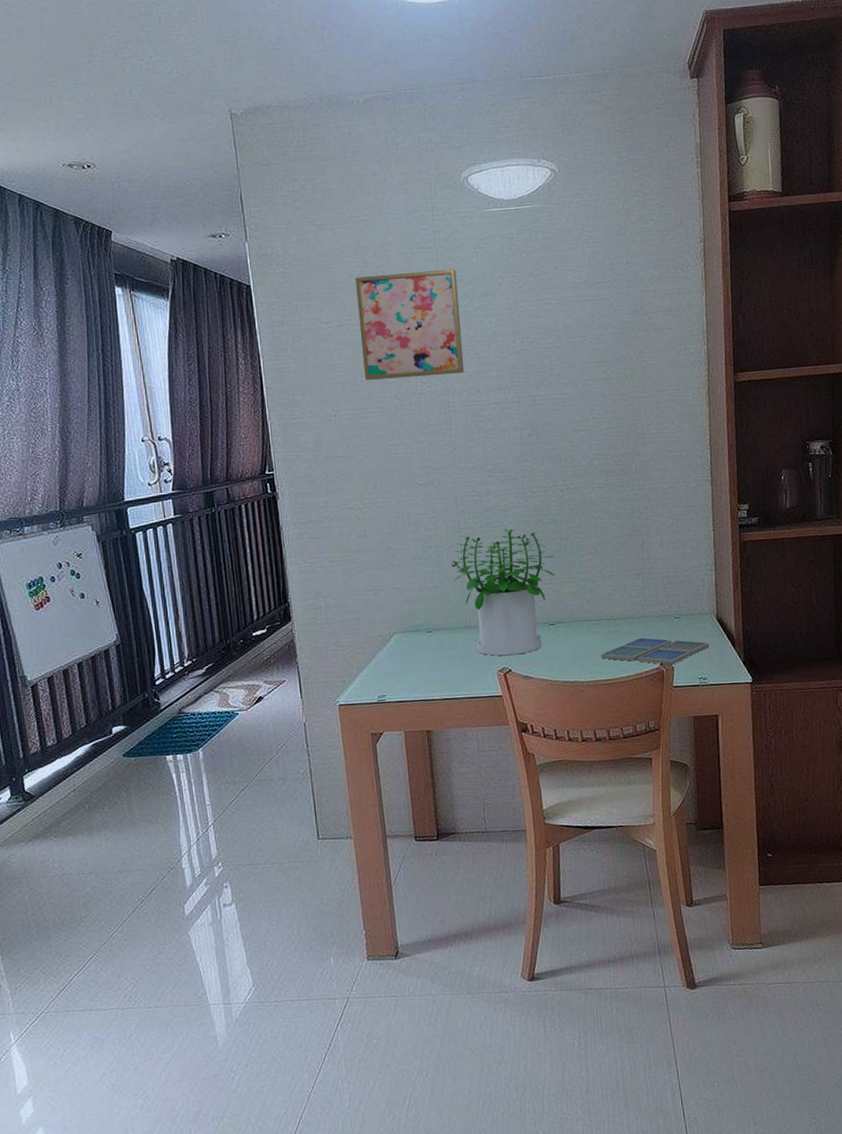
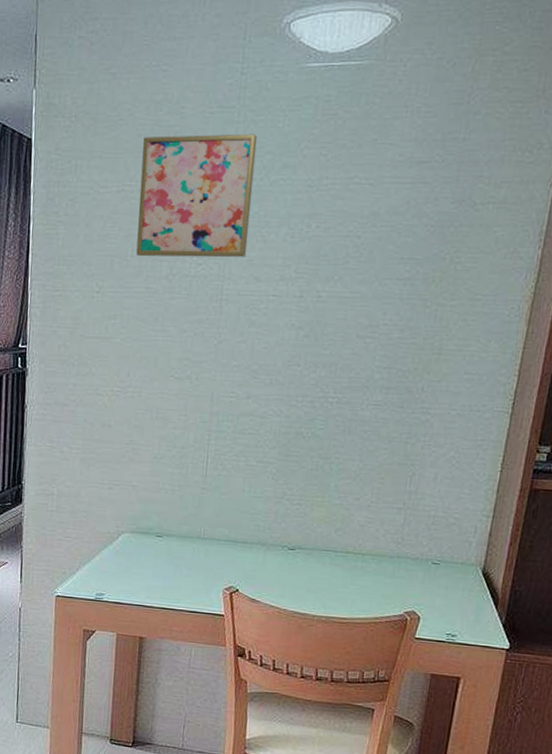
potted plant: present [450,528,556,656] -> none [193,438,308,575]
drink coaster: present [600,637,710,665] -> none [339,579,468,614]

